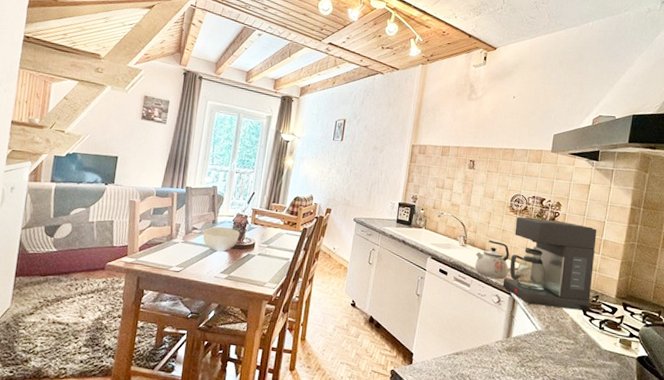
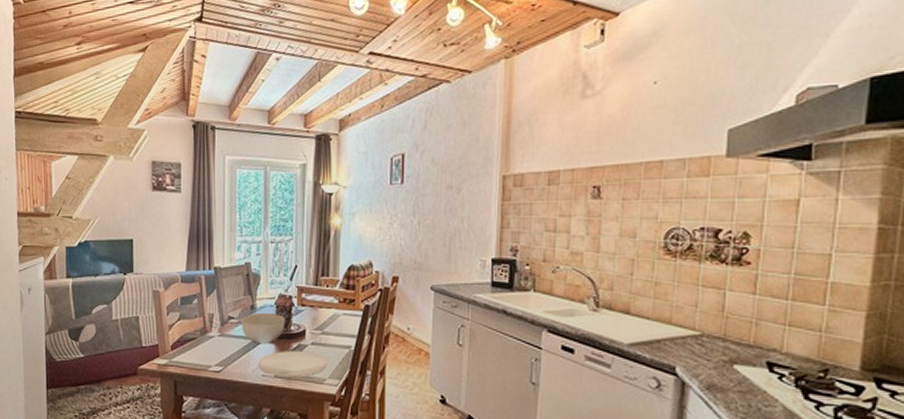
plate: none [212,258,270,281] -> present [257,351,328,378]
kettle: present [474,240,510,280] -> none [615,298,670,355]
coffee maker: present [502,216,597,311] -> none [662,259,818,393]

